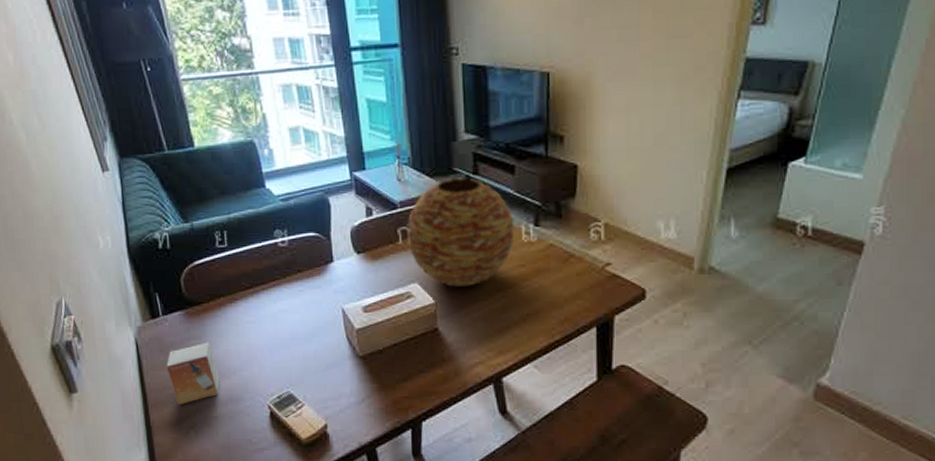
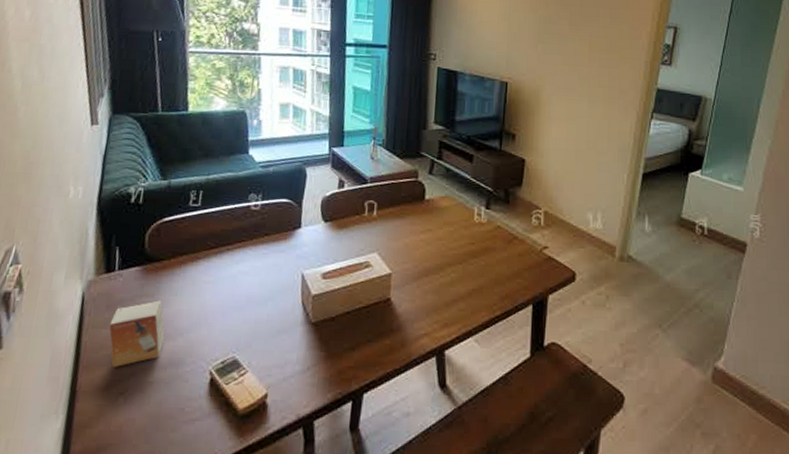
vase: present [407,177,515,287] -> none [372,161,469,260]

